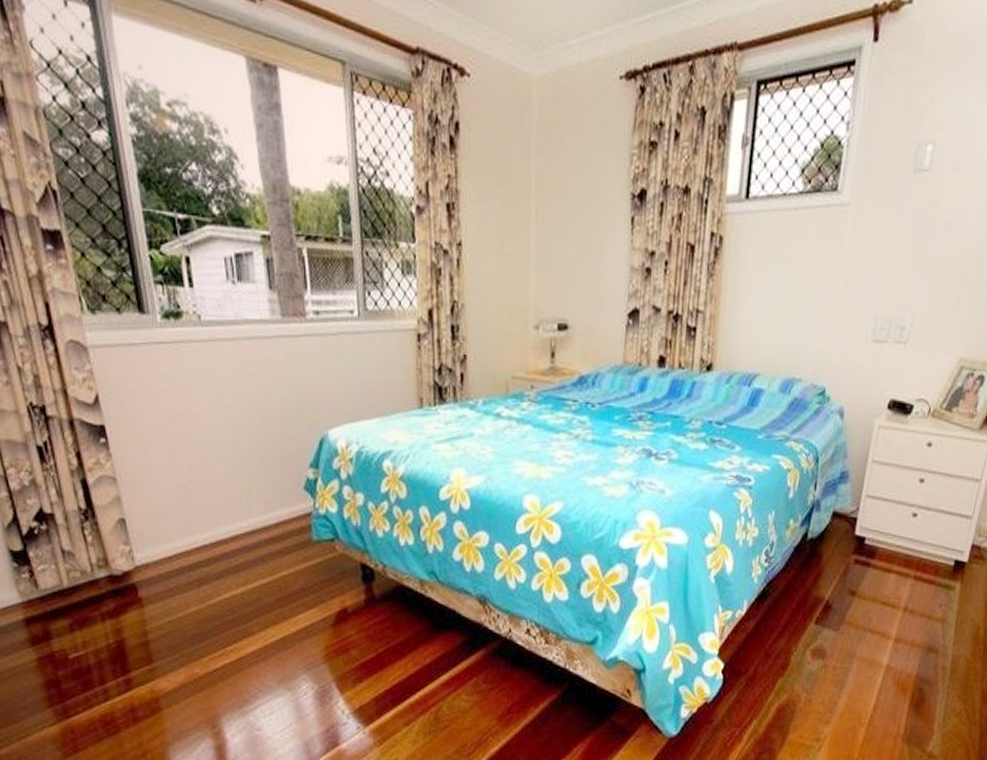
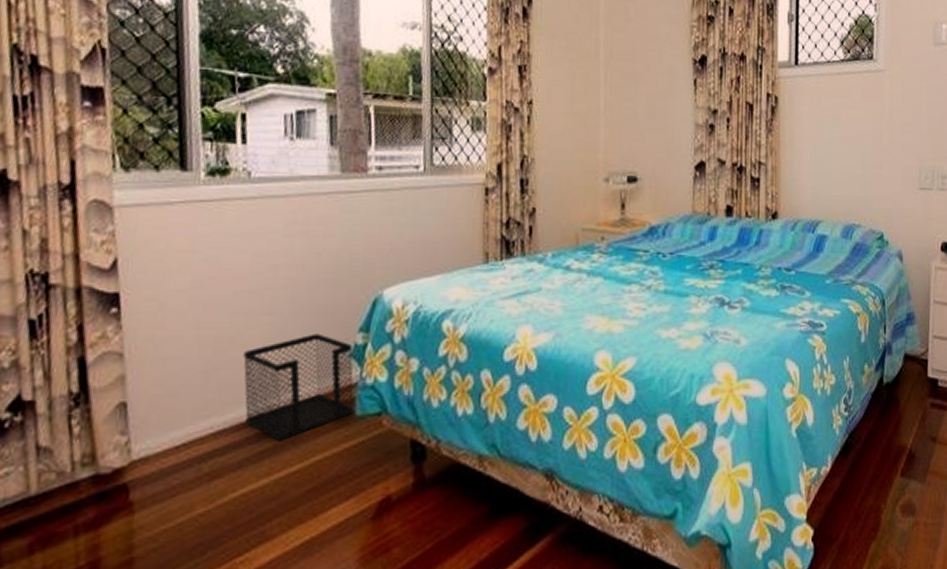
wastebasket: none [214,467,311,558] -> present [243,333,354,441]

